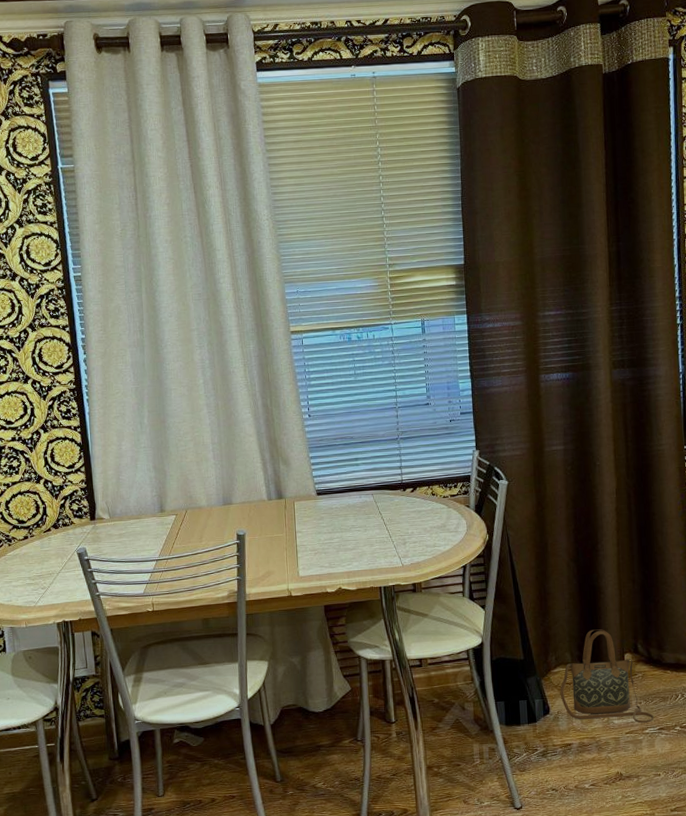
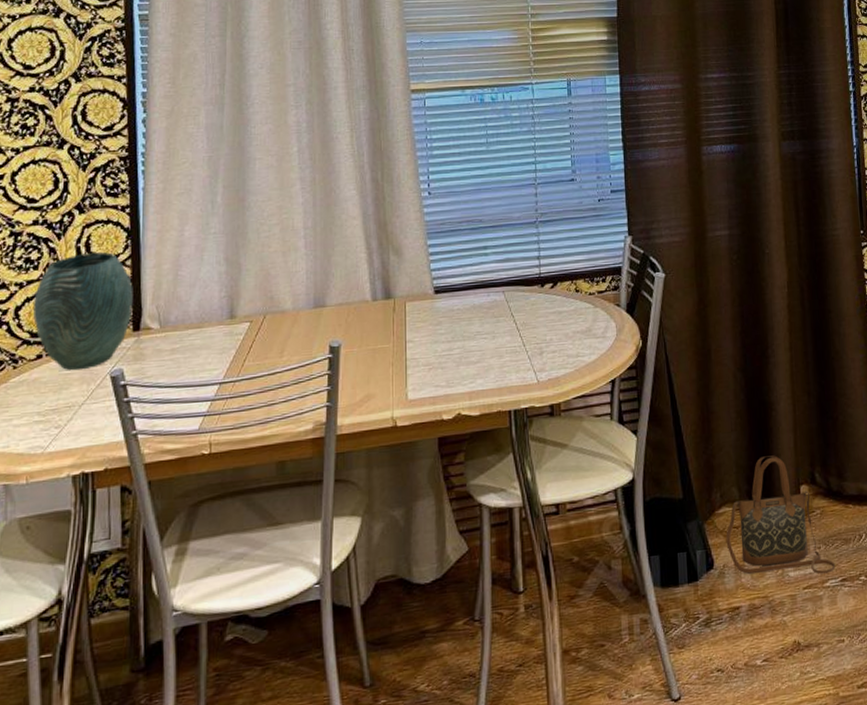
vase: none [17,461,89,548] -> present [32,252,133,370]

